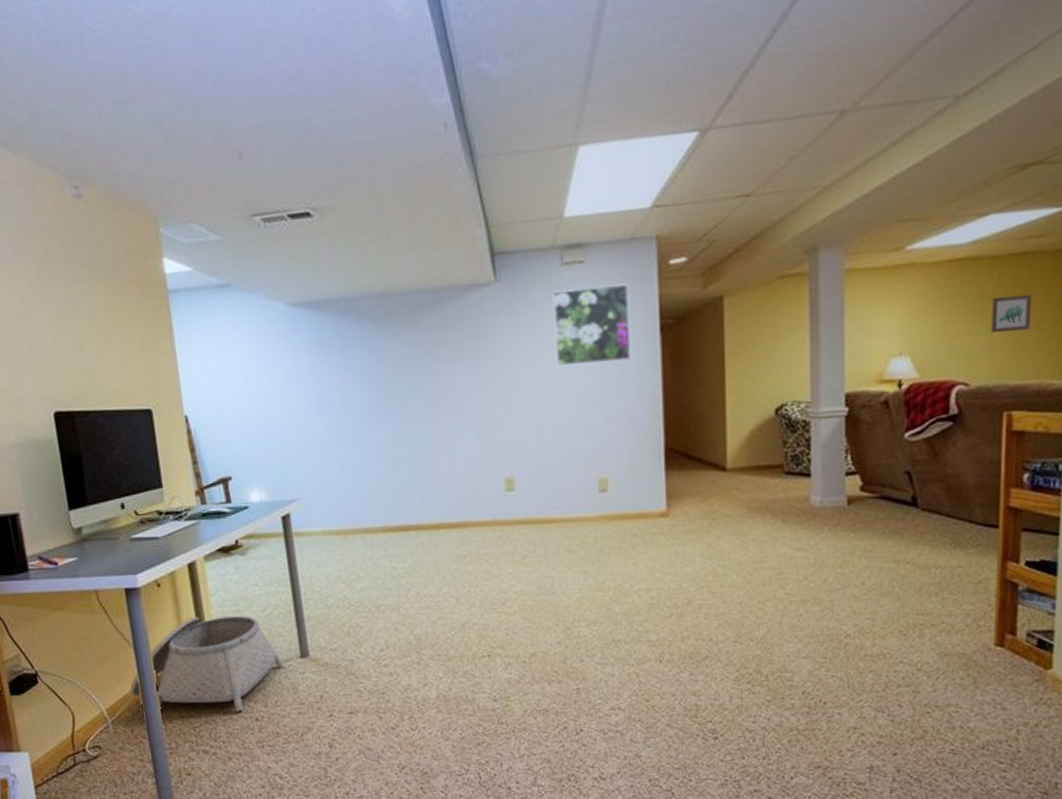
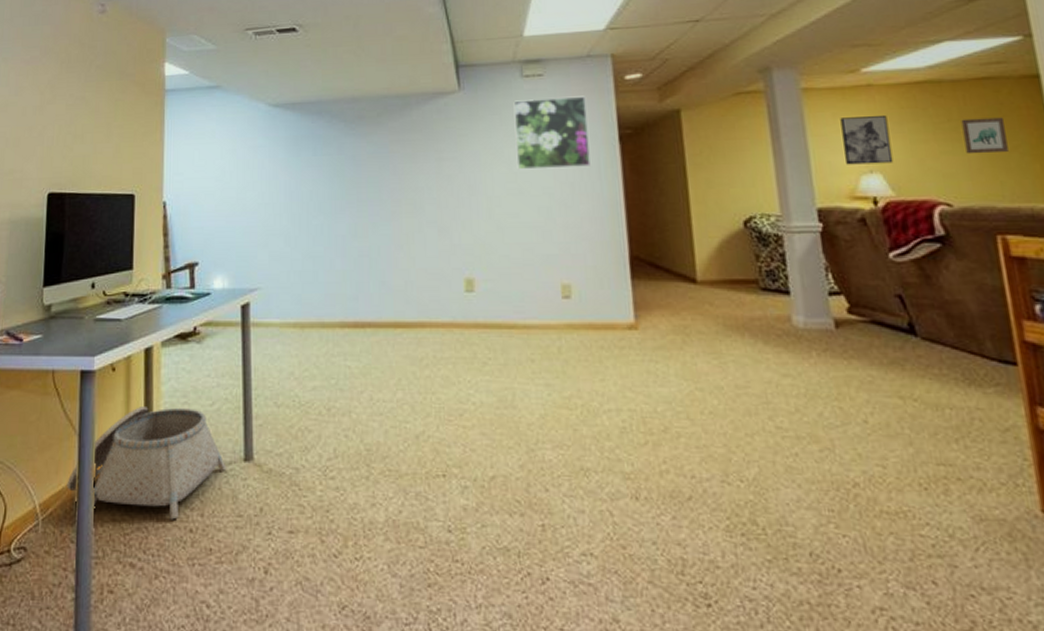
wall art: none [878,295,923,349] -> present [840,114,894,165]

